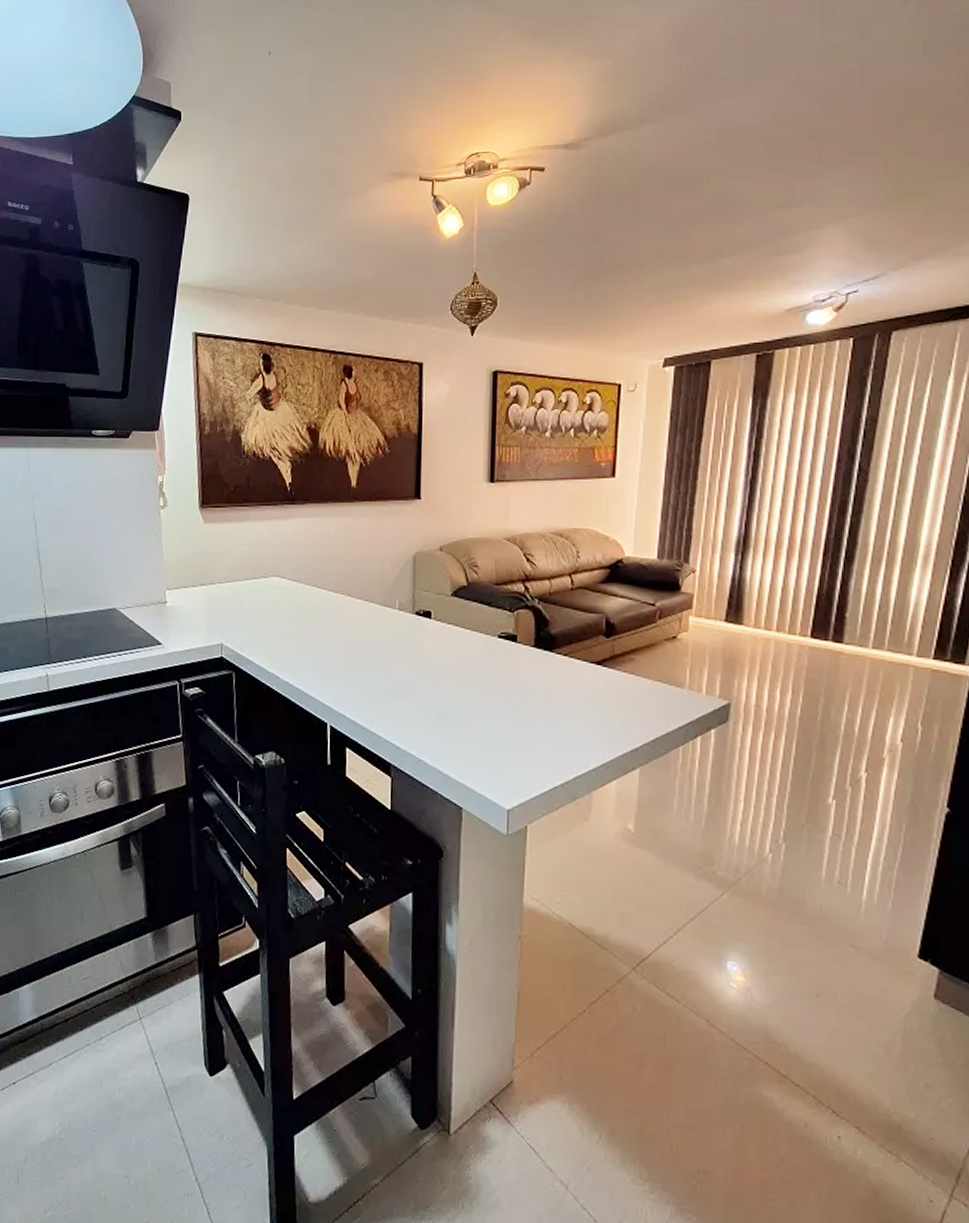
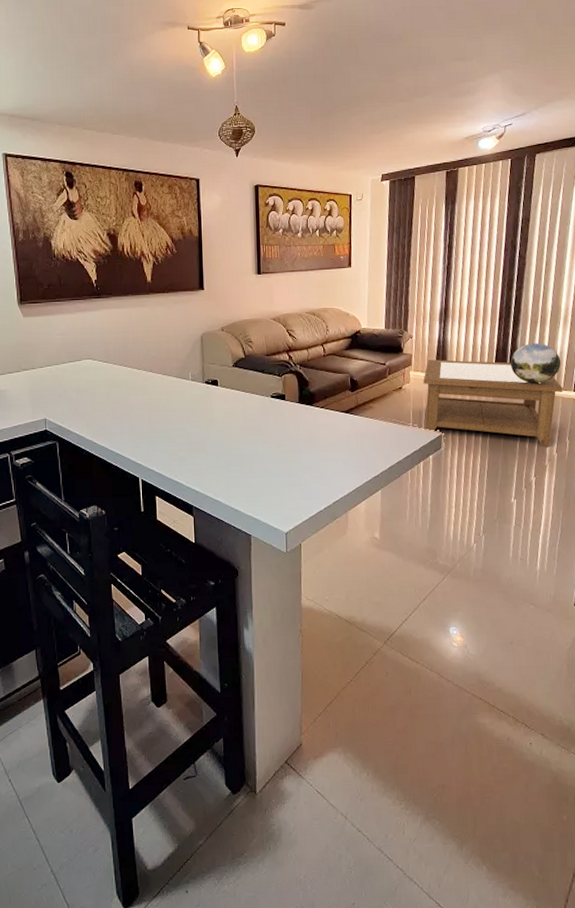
coffee table: none [707,603,916,734] -> present [423,359,563,448]
decorative sphere: none [836,589,916,645] -> present [510,343,561,384]

